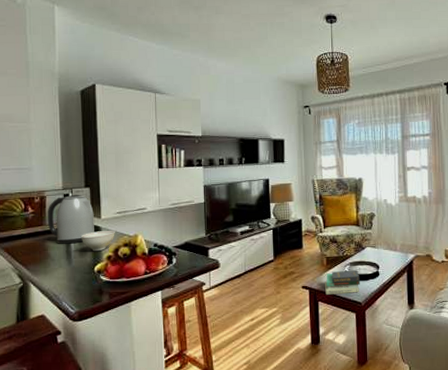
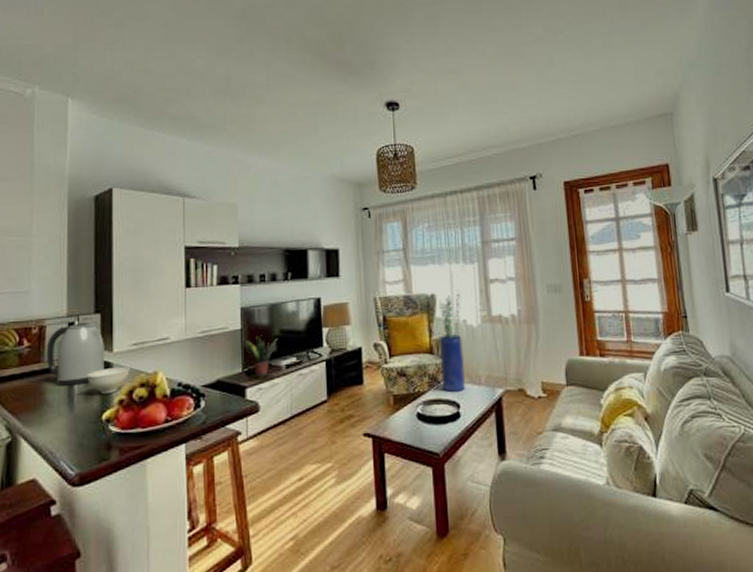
potted plant: none [208,208,234,240] -> present [245,335,277,376]
books: present [324,270,360,295] -> none [391,410,437,444]
vase: none [364,178,384,257] -> present [438,293,465,393]

